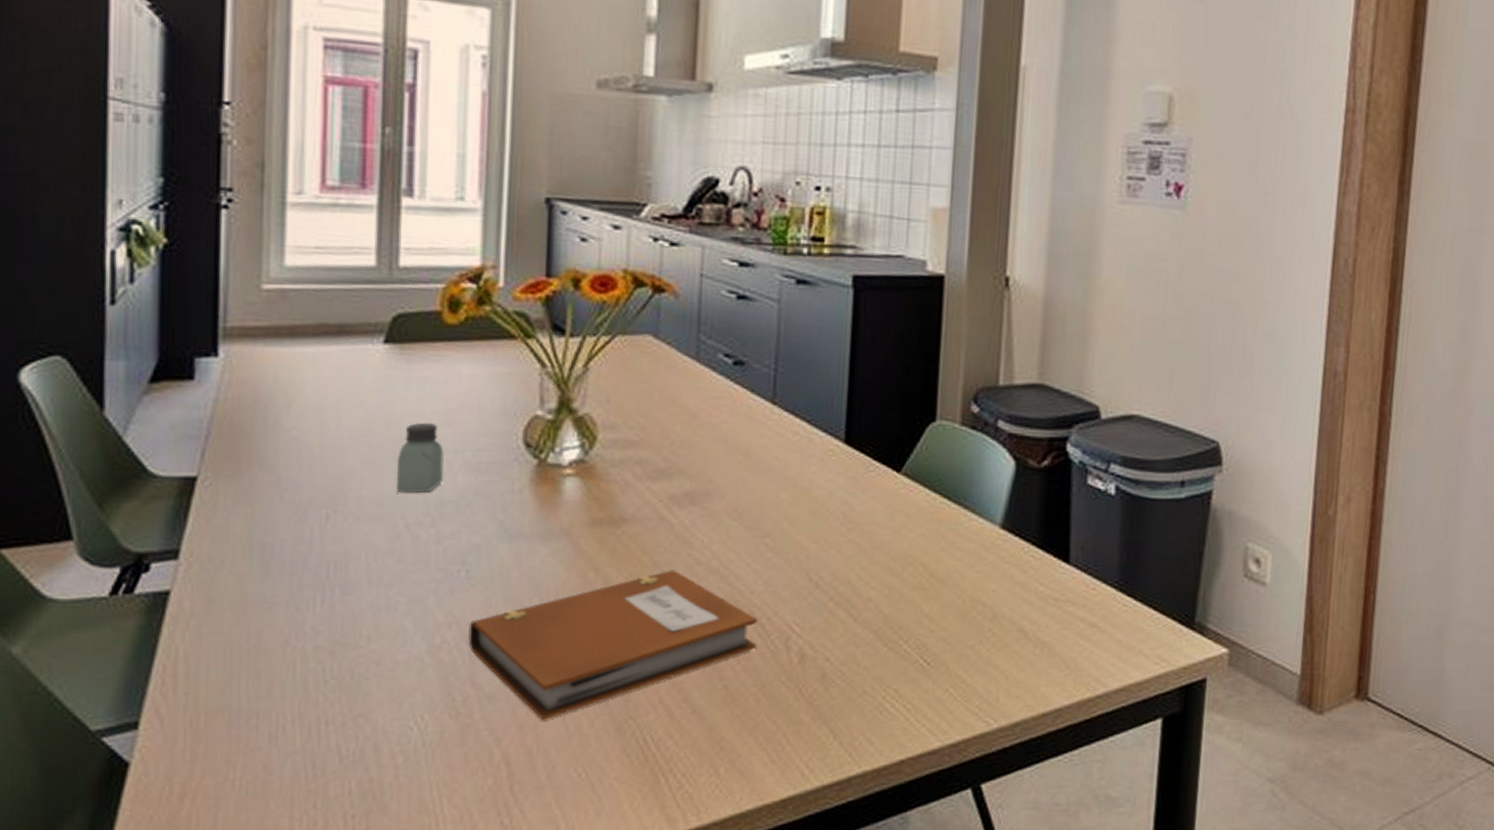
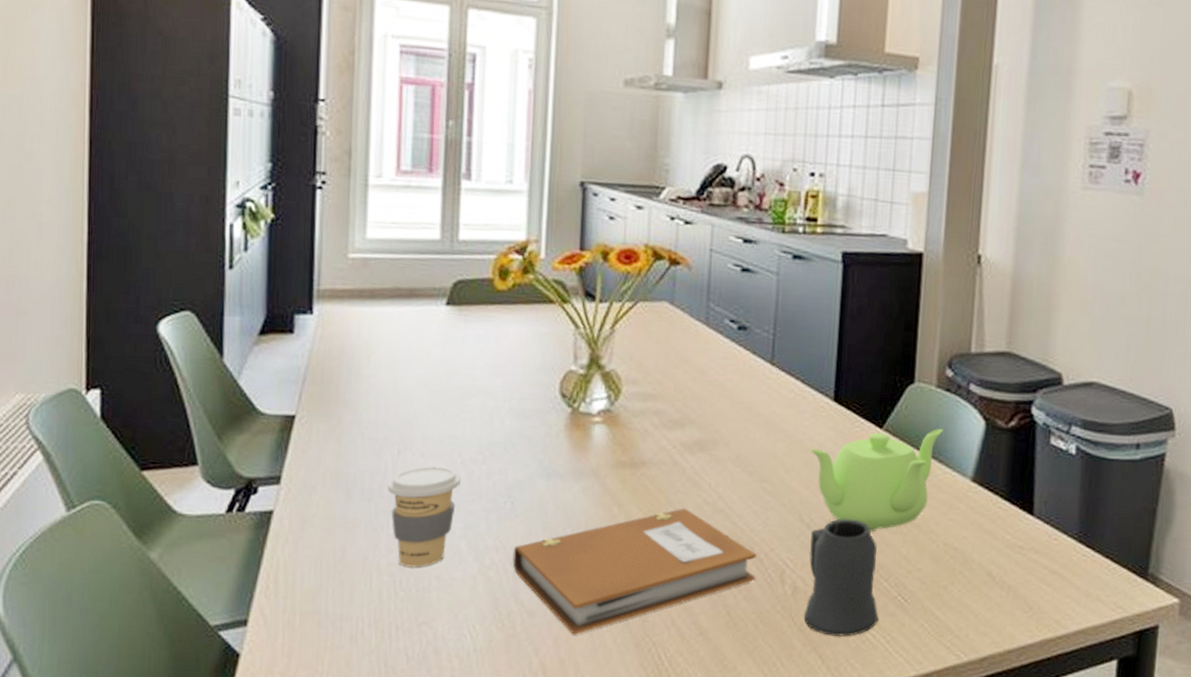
coffee cup: none [313,531,405,651] -> present [387,466,462,568]
saltshaker: present [395,422,444,493] -> none [454,373,494,434]
mug: none [812,575,898,707] -> present [803,519,879,636]
teapot: none [818,470,969,589] -> present [810,428,943,532]

